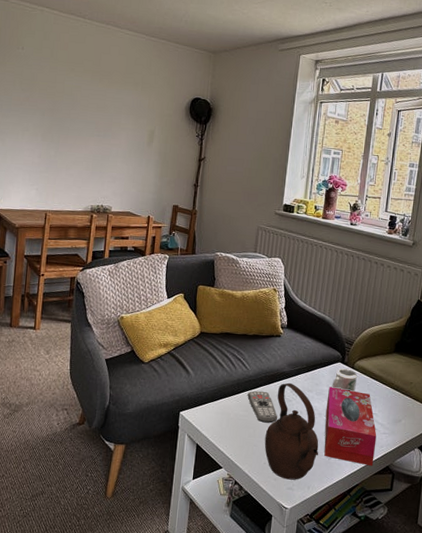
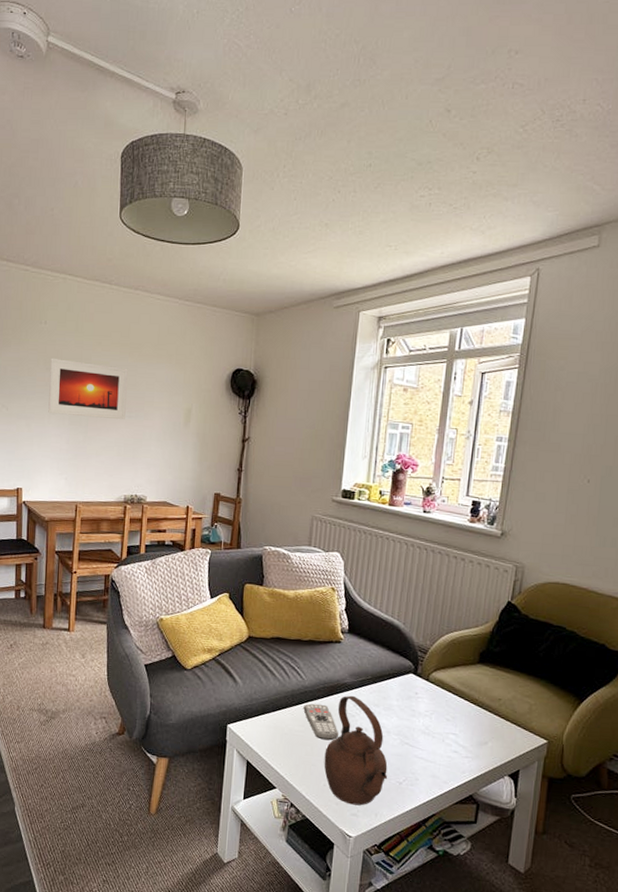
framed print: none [22,80,98,139] -> present [48,357,128,420]
tissue box: present [324,386,377,467] -> none [394,701,458,795]
mug: present [332,368,357,392] -> none [402,680,433,708]

